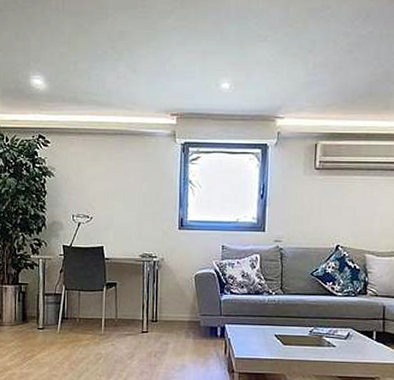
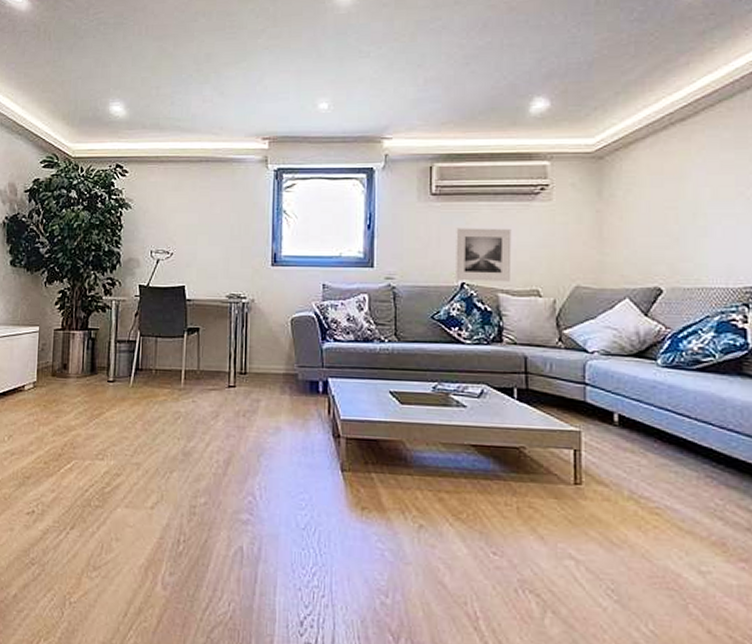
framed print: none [331,198,380,245] -> present [454,228,512,282]

